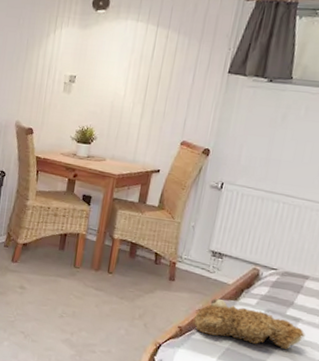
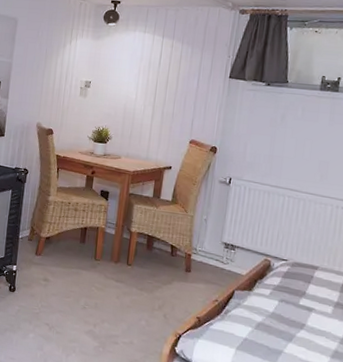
teddy bear: present [192,298,305,349] -> none [210,289,319,339]

